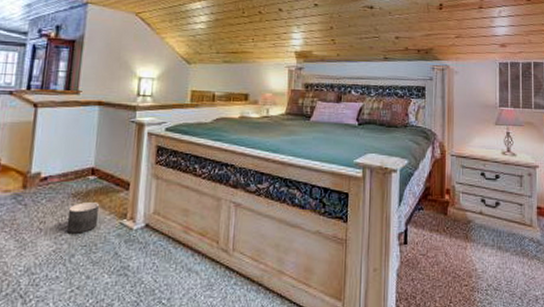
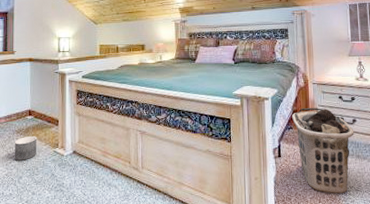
clothes hamper: none [424,185,497,294] -> present [292,108,354,194]

